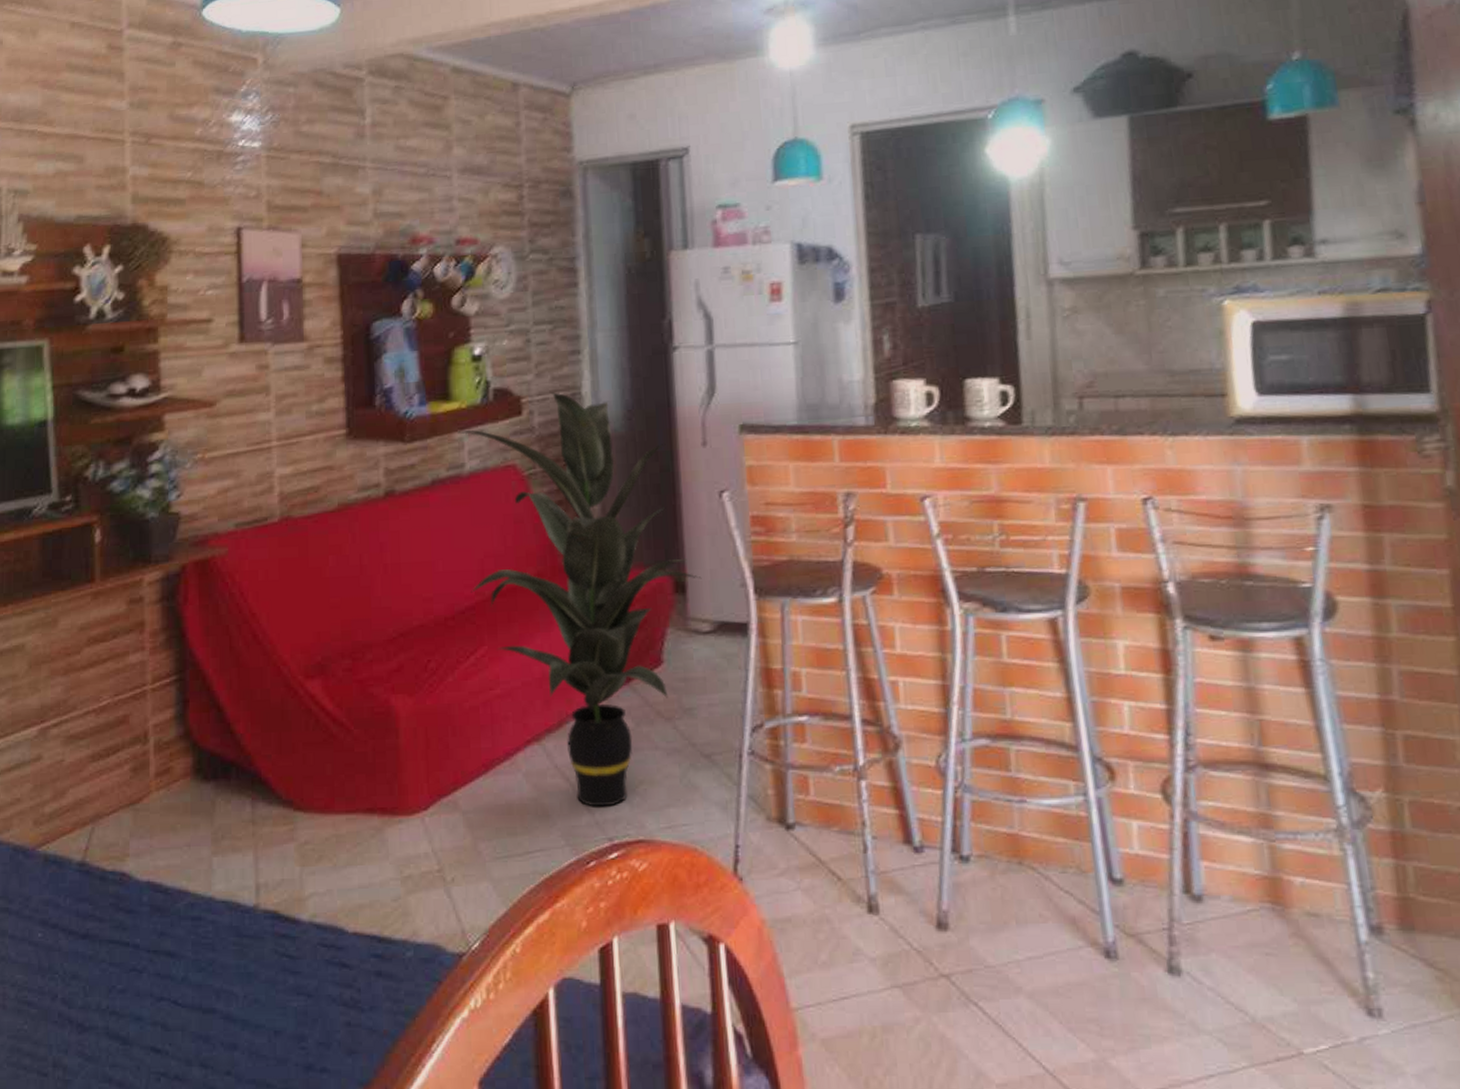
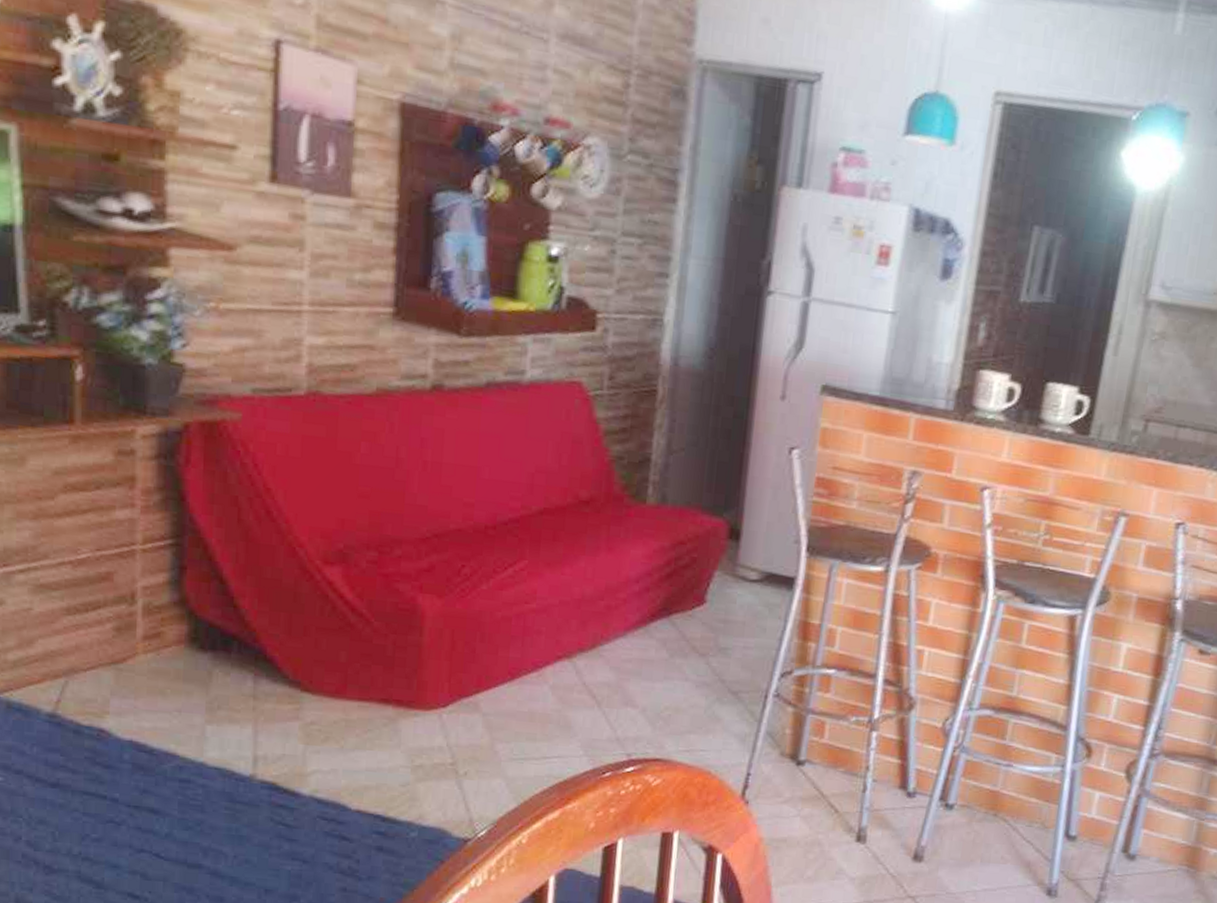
indoor plant: present [458,392,702,807] -> none [516,313,758,726]

